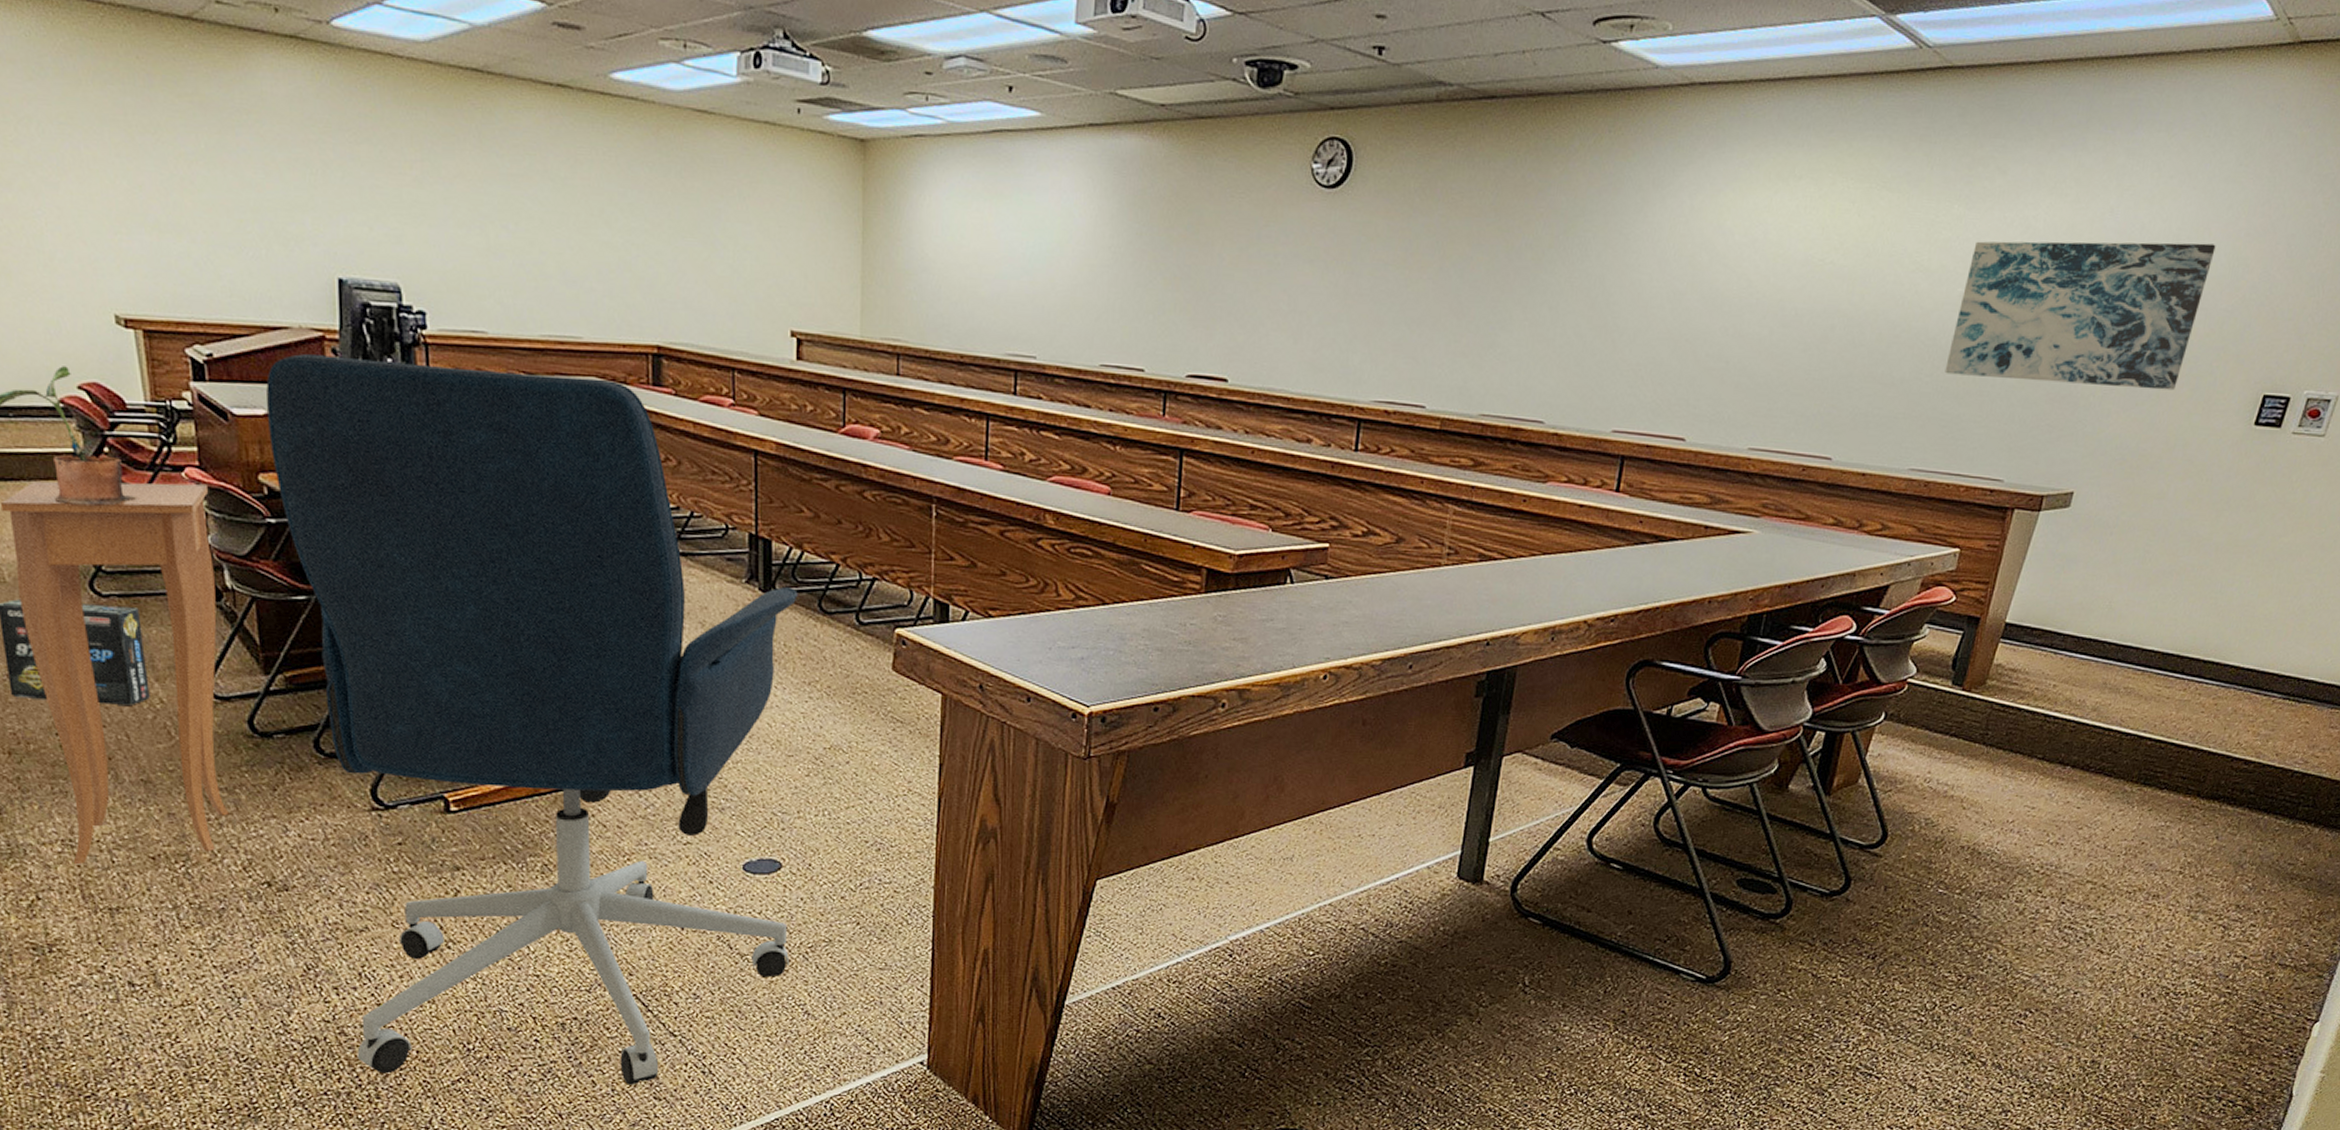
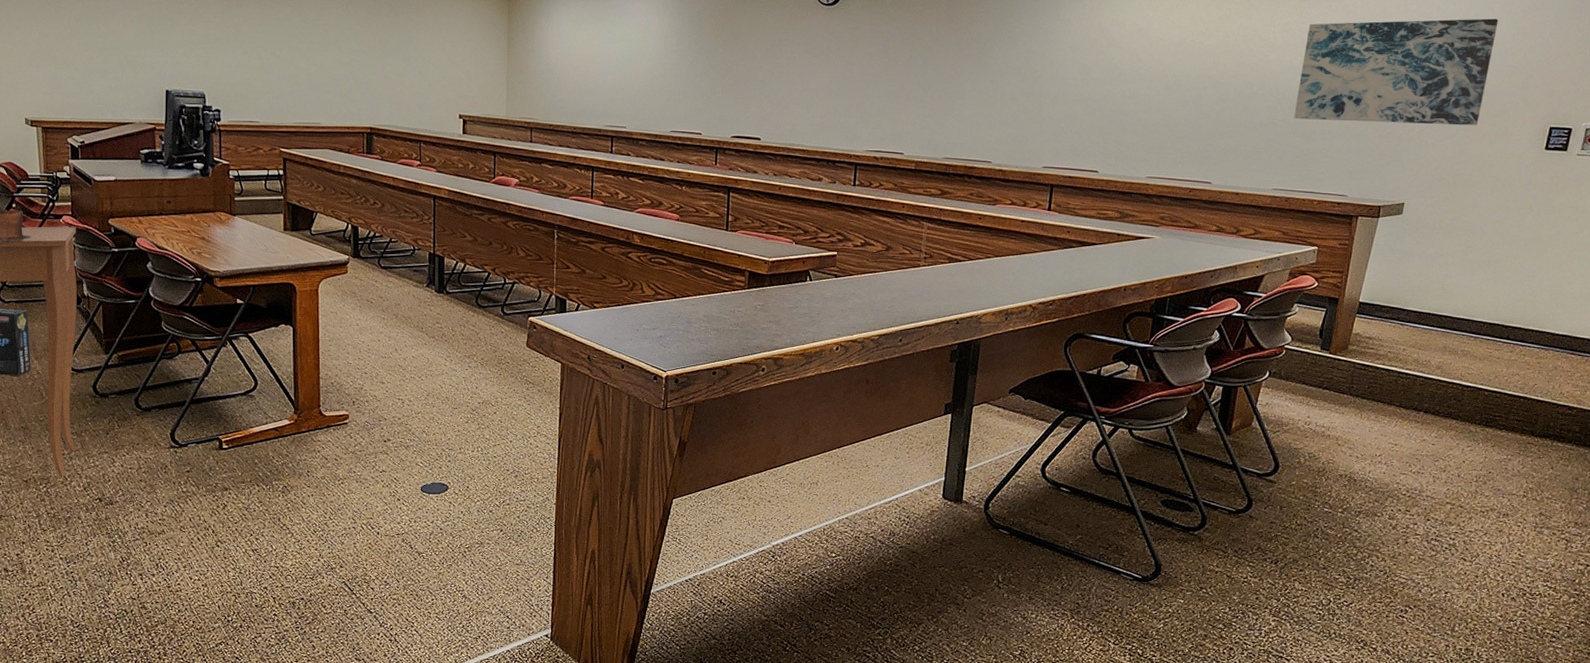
office chair: present [265,354,798,1085] -> none [116,140,462,649]

